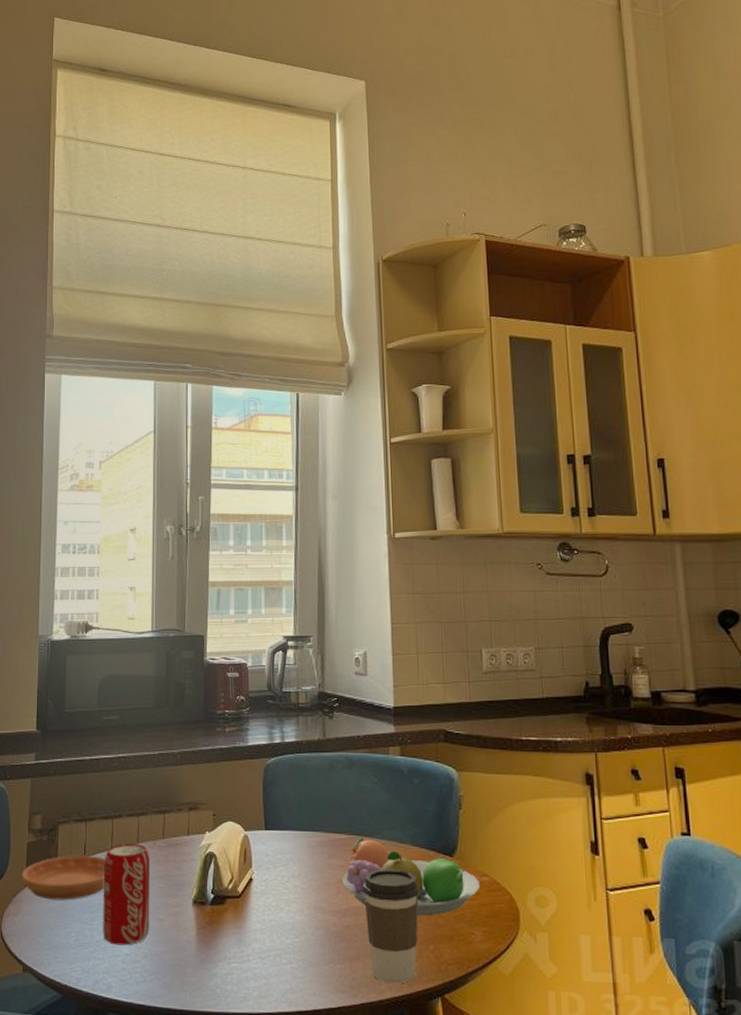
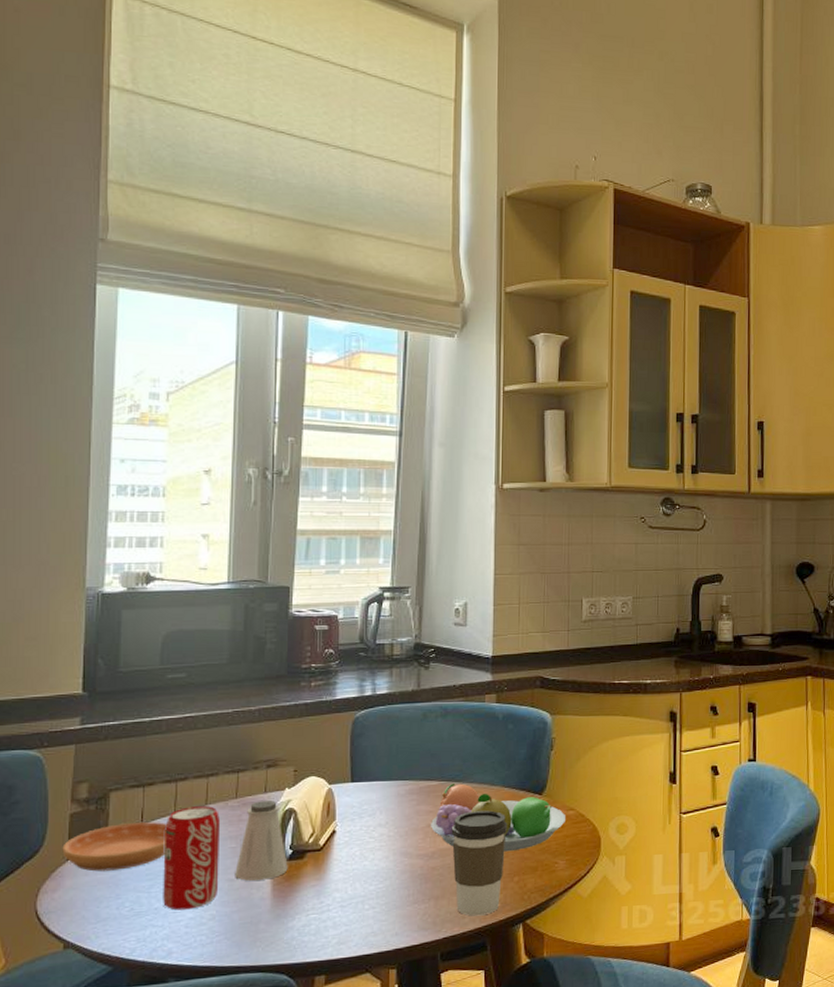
saltshaker: none [164,842,210,923] -> present [235,800,288,881]

